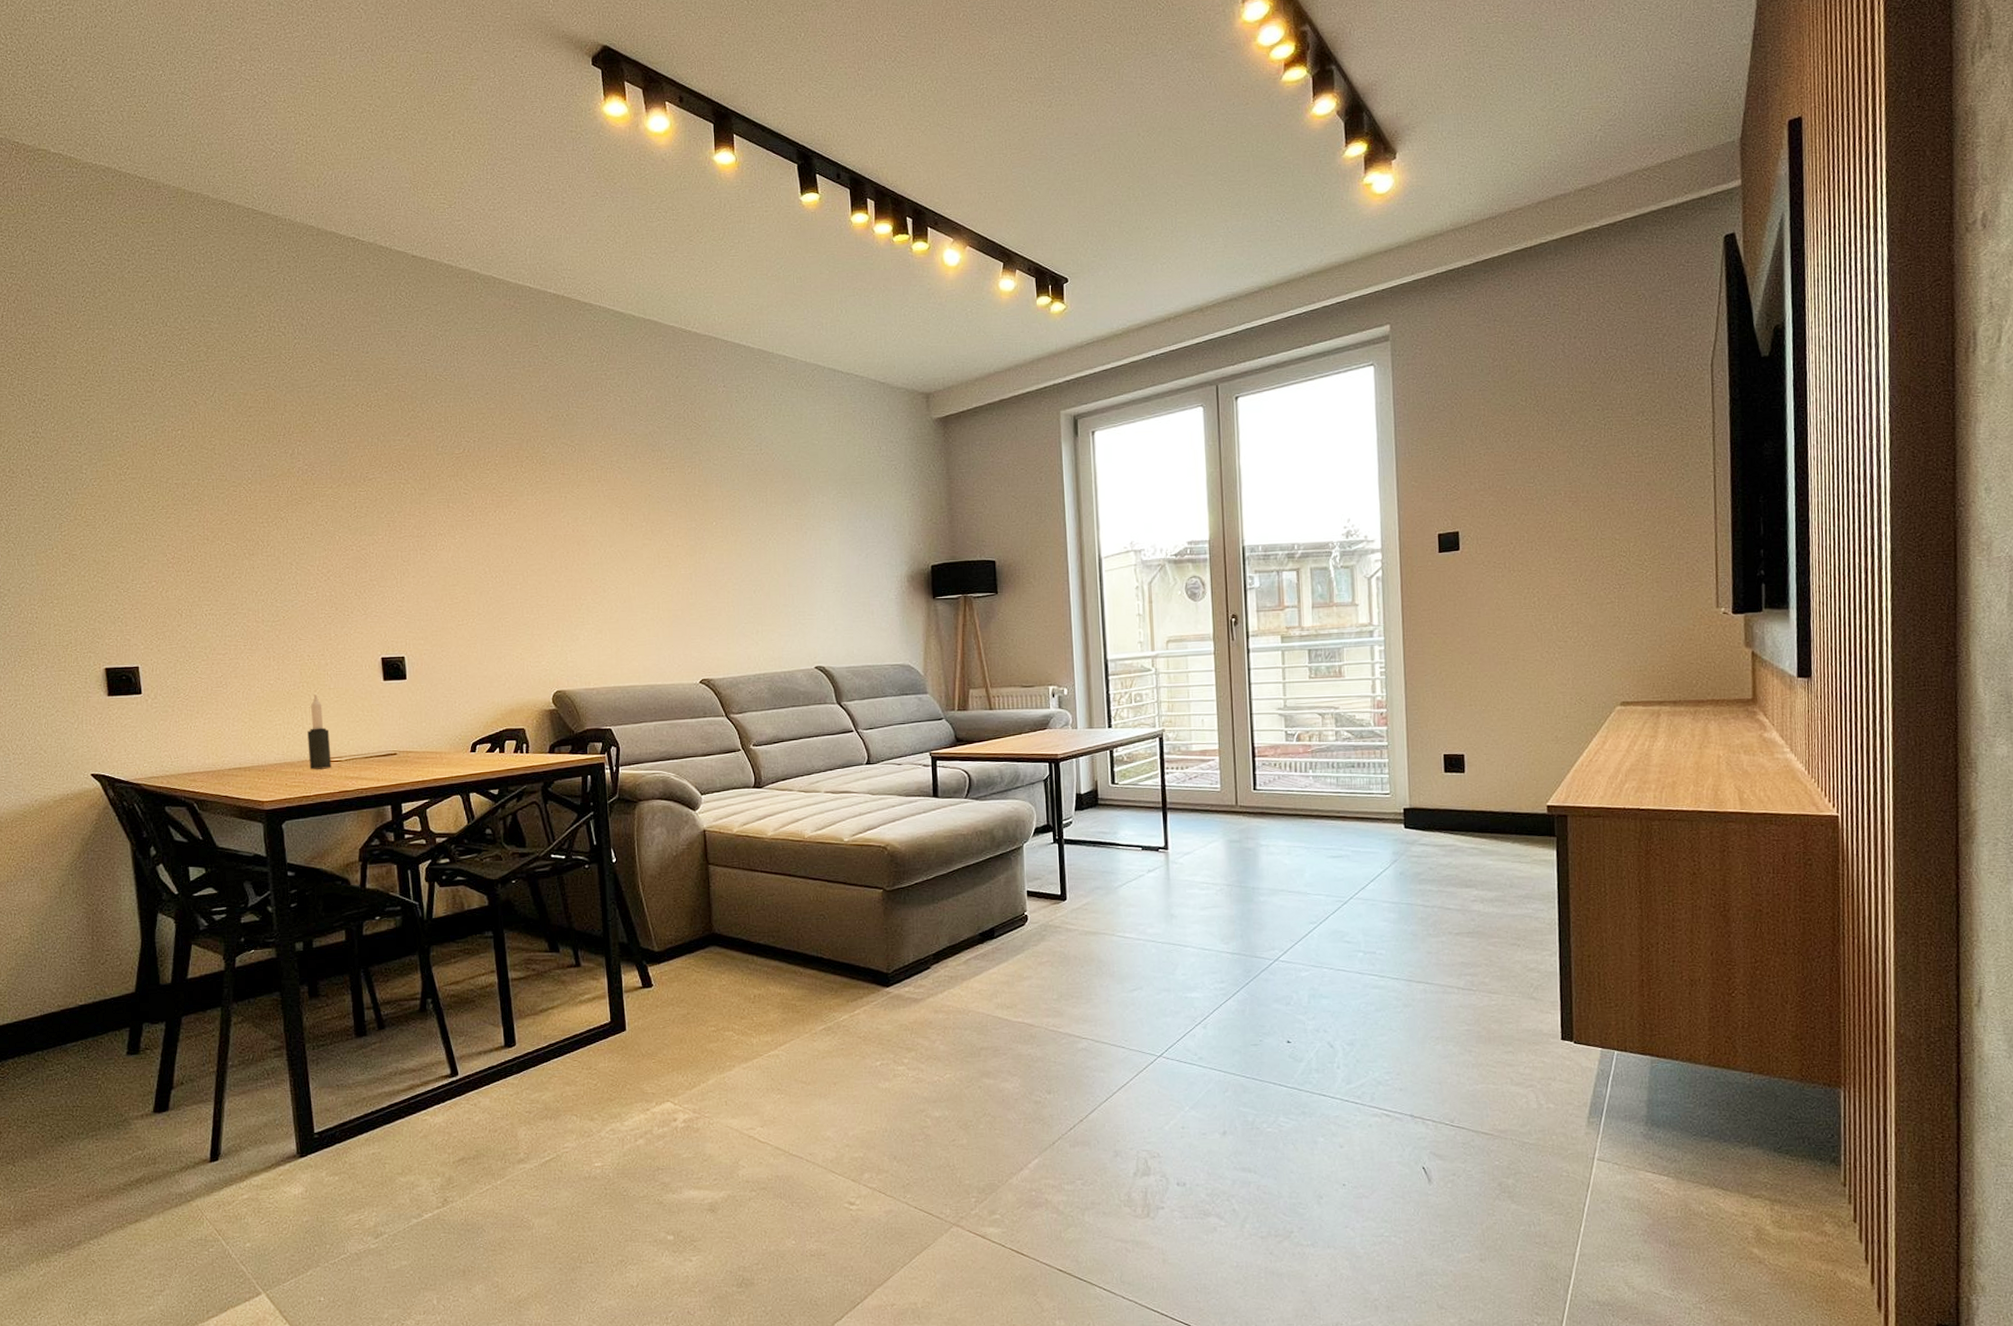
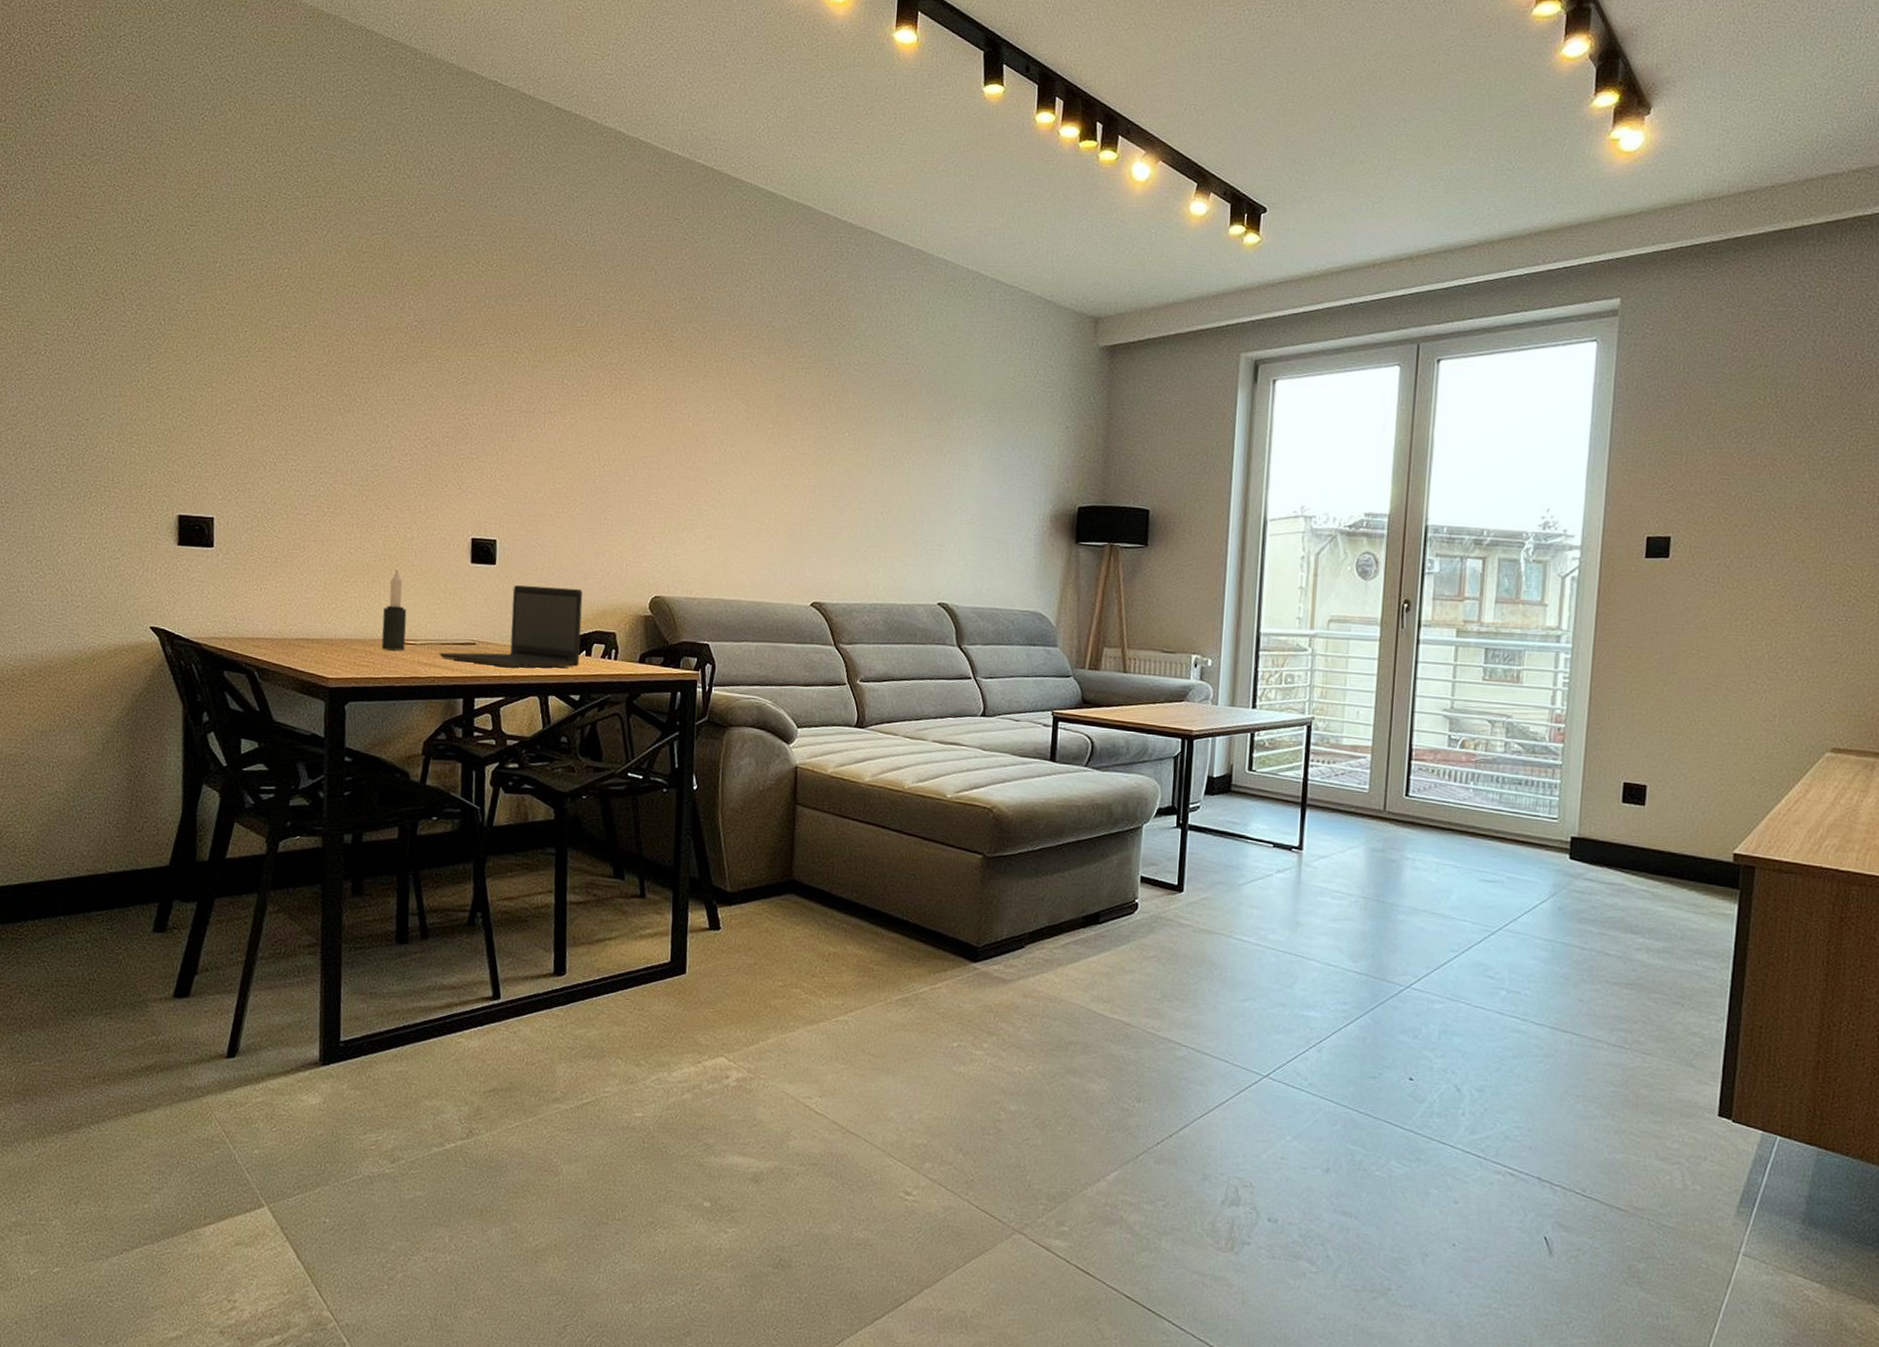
laptop: none [364,692,495,772] -> present [439,585,583,668]

